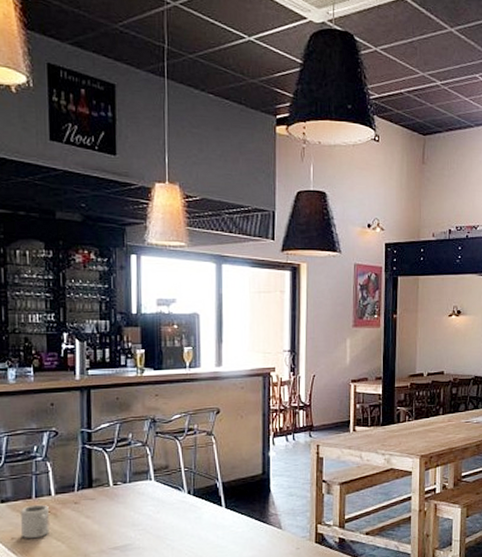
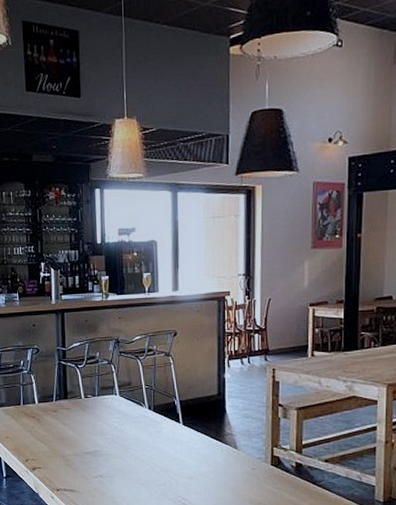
cup: present [21,504,49,539] -> none [12,410,35,439]

